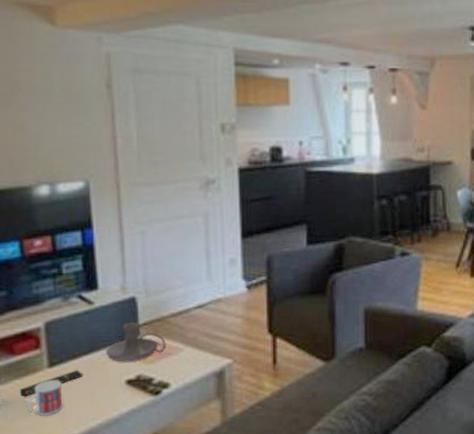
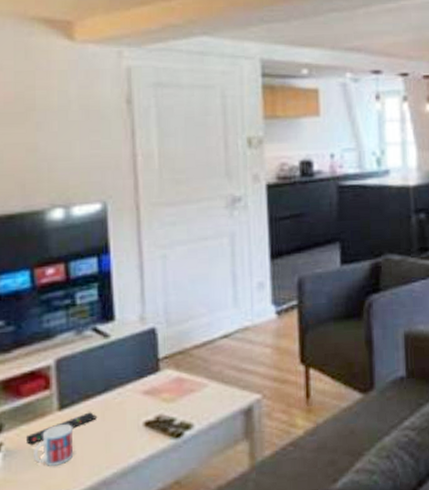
candle holder: present [106,322,166,362] -> none [122,356,189,402]

